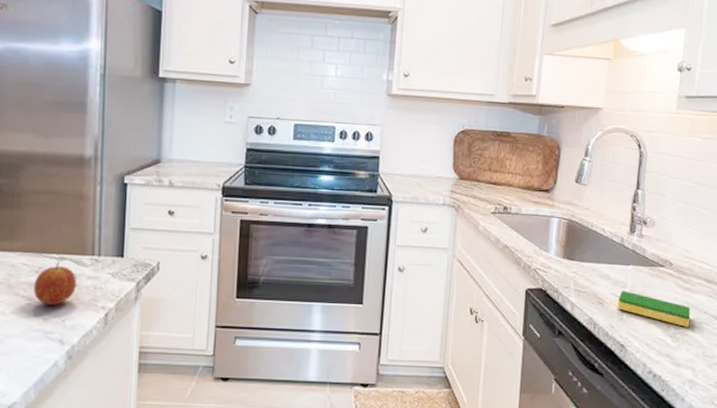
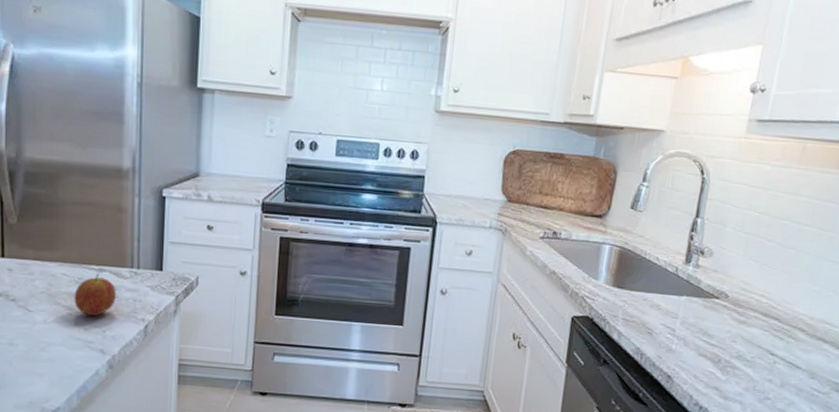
dish sponge: present [617,290,691,327] -> none [666,321,744,361]

